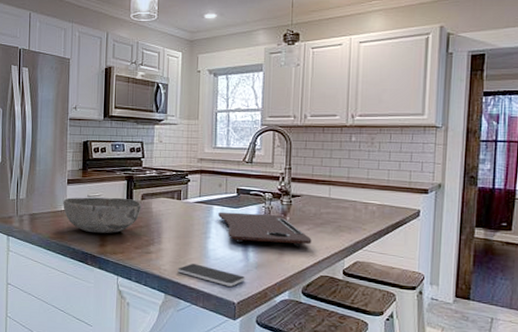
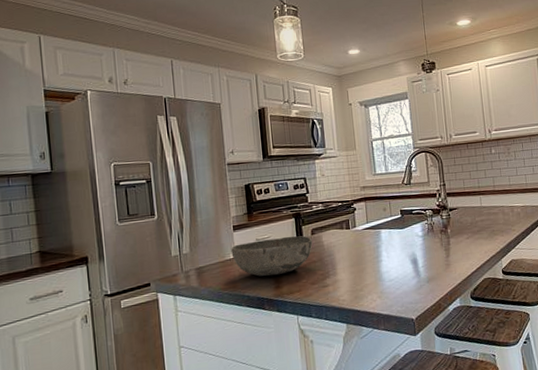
smartphone: present [177,264,246,287] -> none [355,288,420,305]
cutting board: present [218,212,312,247] -> none [386,229,472,262]

